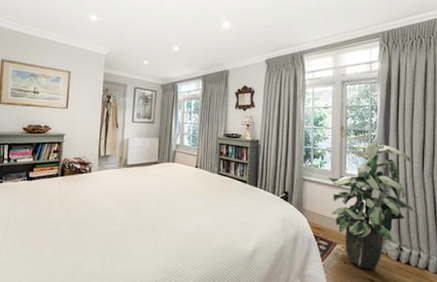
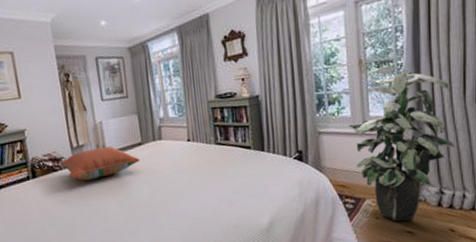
pillow: none [86,160,154,186] -> present [59,146,141,181]

